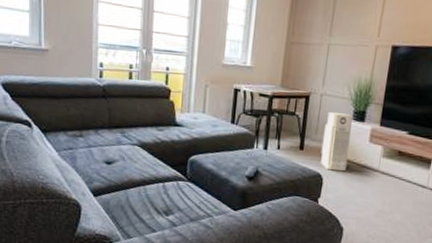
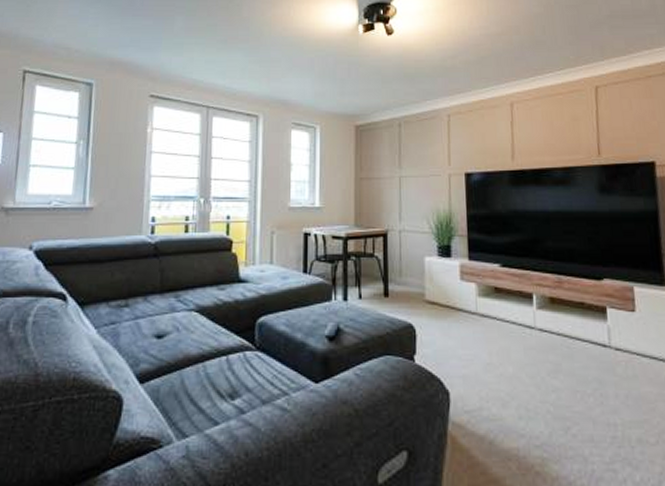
air purifier: present [321,112,353,172] -> none [408,250,441,319]

